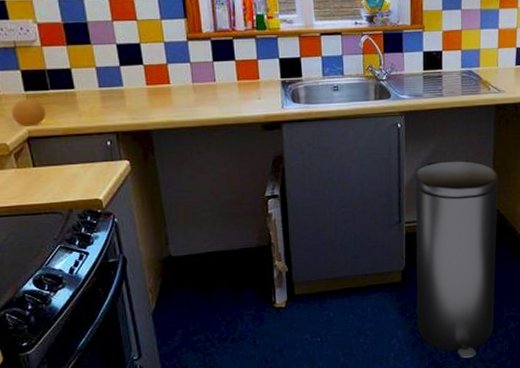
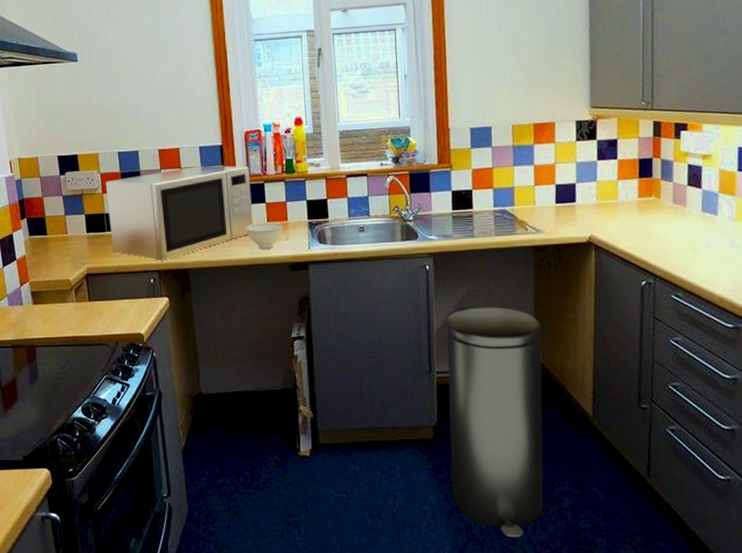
fruit: present [12,99,47,126] -> none [76,239,103,264]
microwave: none [44,18,222,122] -> present [105,165,253,261]
bowl: none [213,81,255,109] -> present [245,222,283,249]

